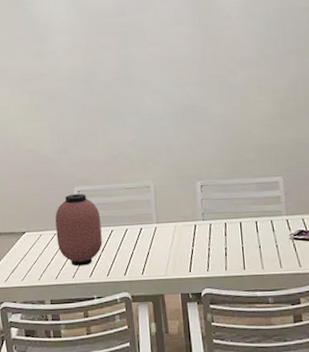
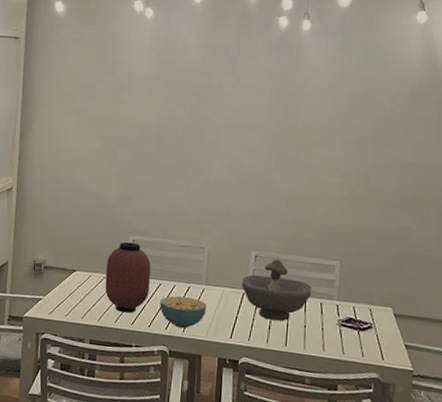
cereal bowl: none [115,239,162,272] -> present [160,296,207,329]
decorative bowl: none [192,185,260,247] -> present [242,259,311,321]

